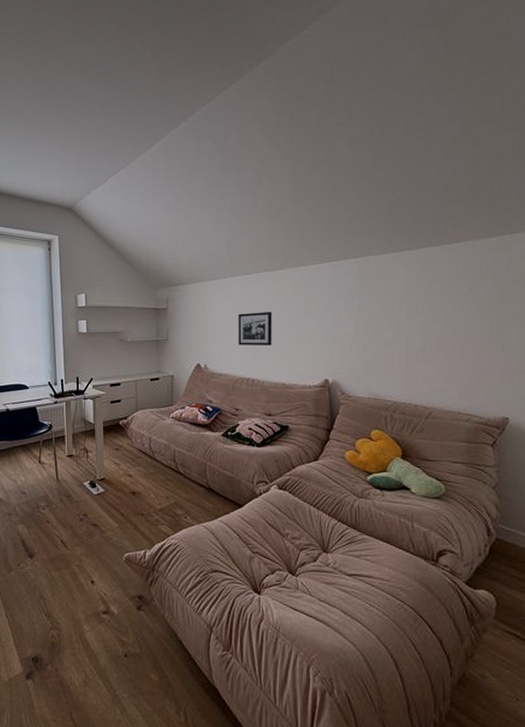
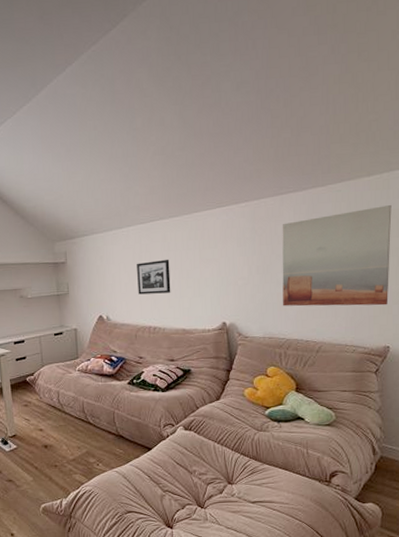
wall art: none [390,269,514,374] -> present [282,205,392,307]

